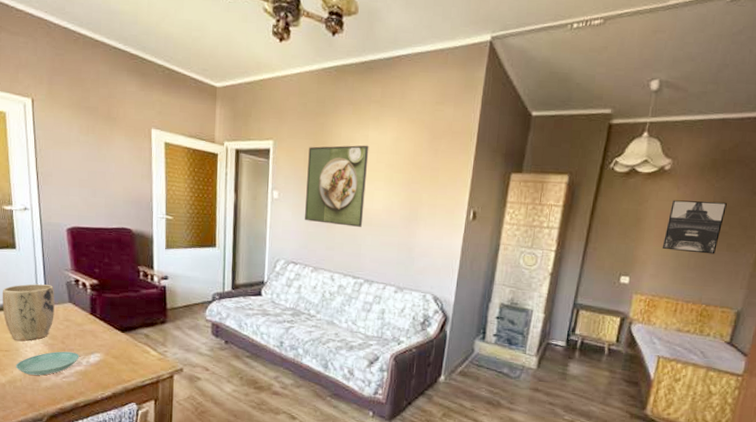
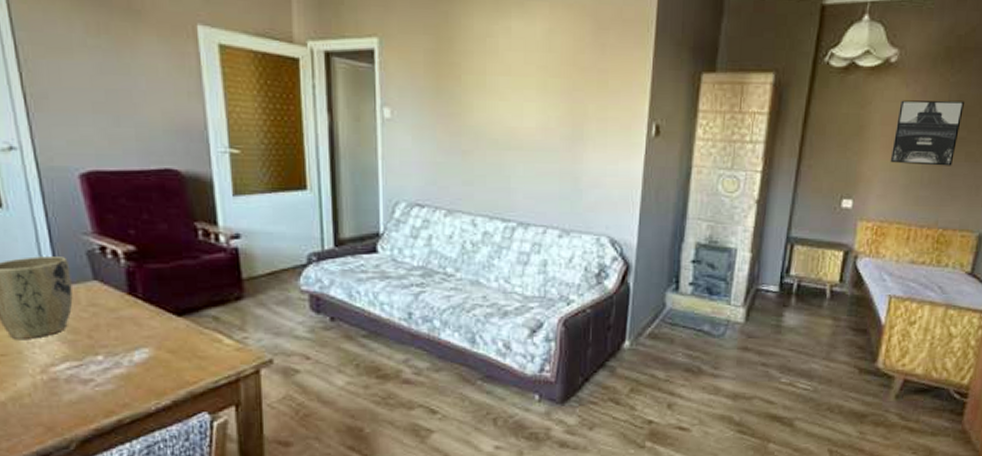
saucer: present [15,351,79,376] -> none [19,349,117,387]
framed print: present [305,145,369,227] -> none [429,40,513,152]

